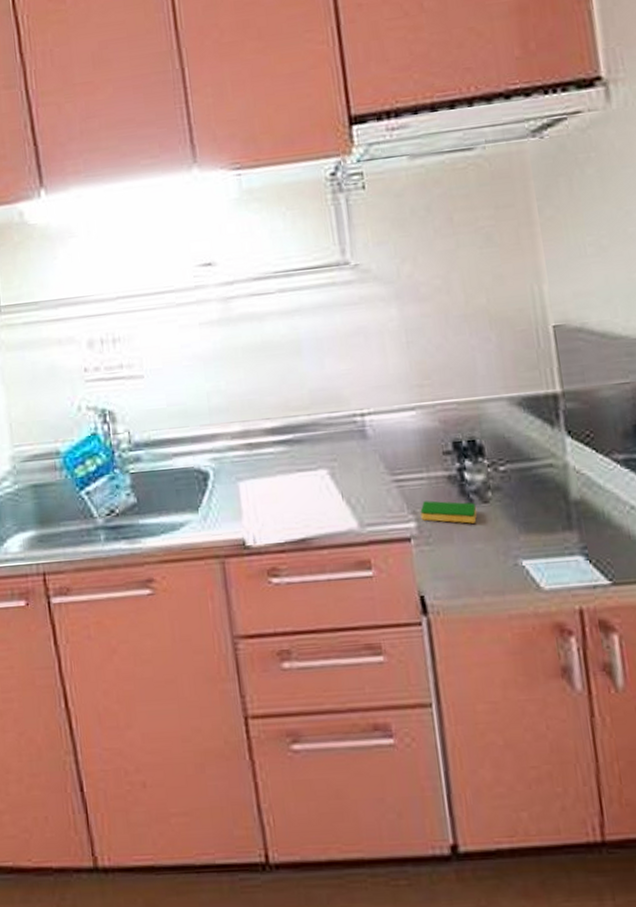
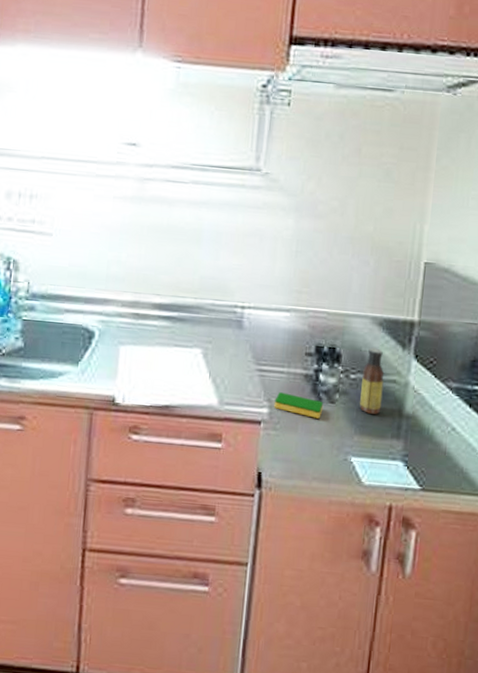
sauce bottle: none [511,431,543,507] -> present [360,347,385,414]

